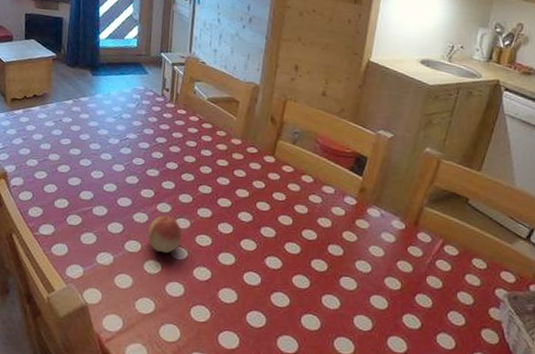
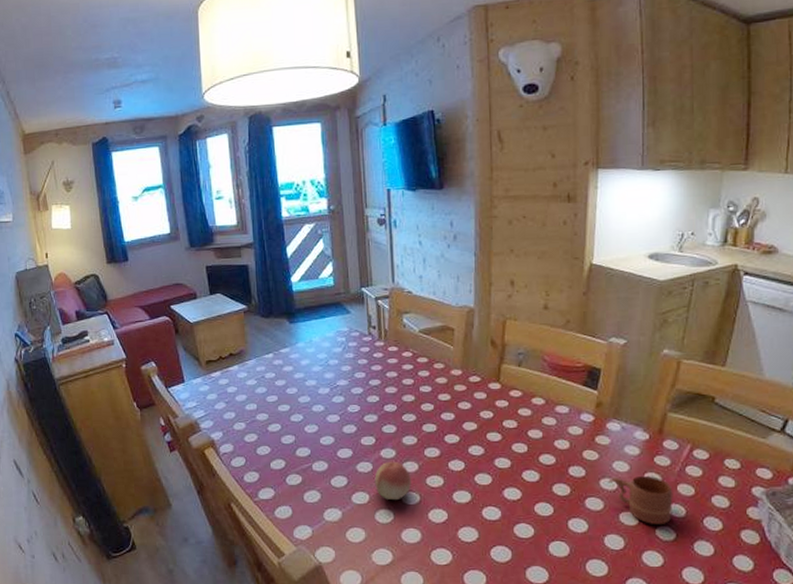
mug: none [363,260,422,313] -> present [608,475,673,524]

